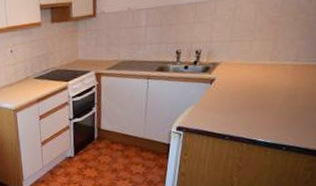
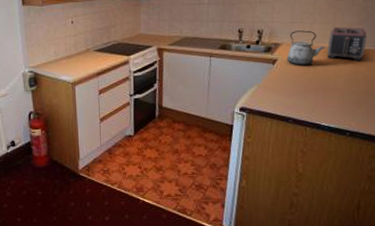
kettle: none [225,48,264,84] -> present [287,30,325,66]
toaster: none [267,42,309,77] -> present [327,26,368,62]

